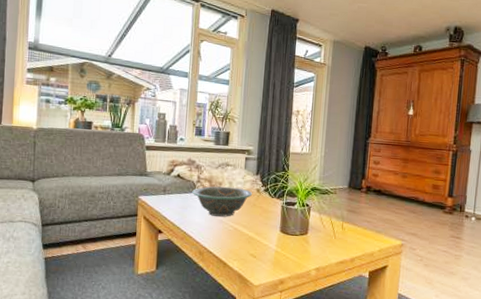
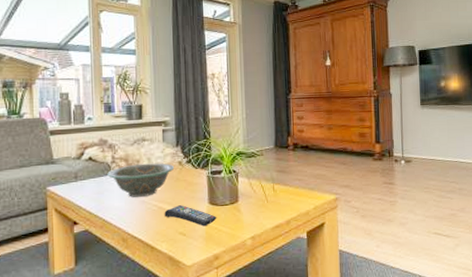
remote control: none [238,229,286,252] -> present [164,205,217,227]

